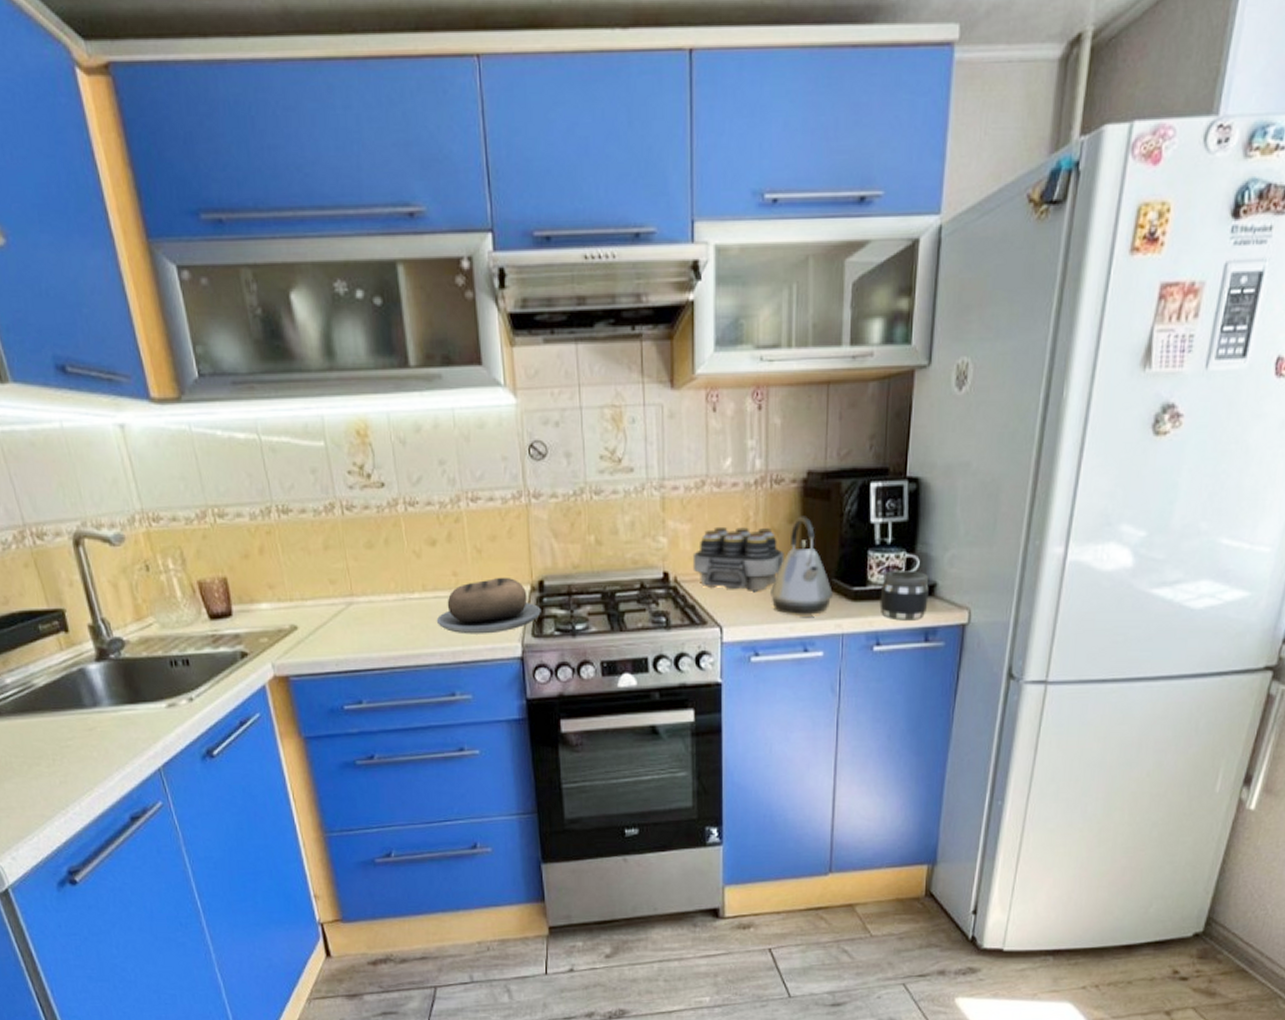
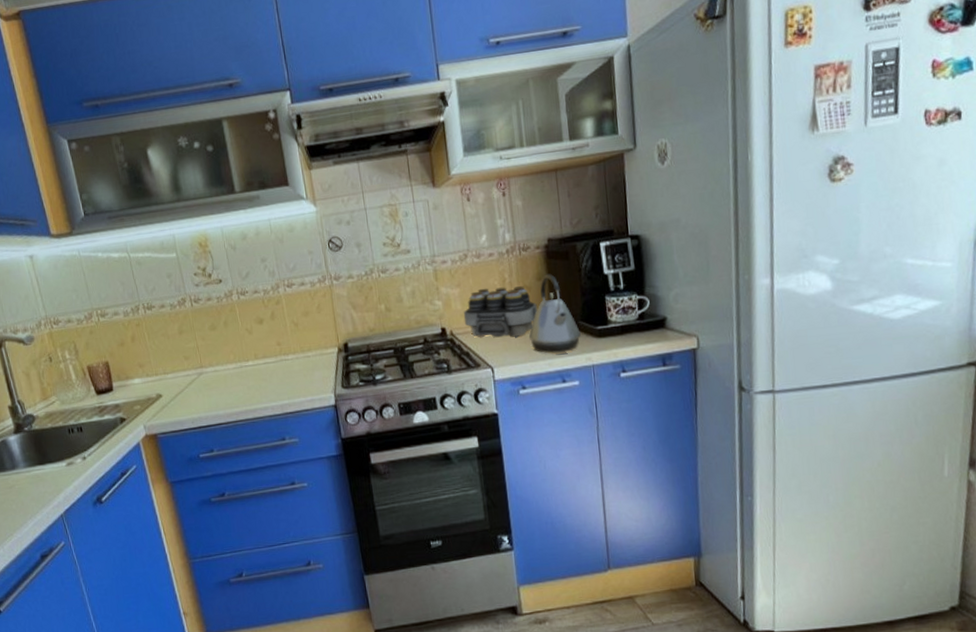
bread: present [436,577,541,635] -> none [266,343,348,391]
jar: present [879,570,929,622] -> none [620,309,662,351]

